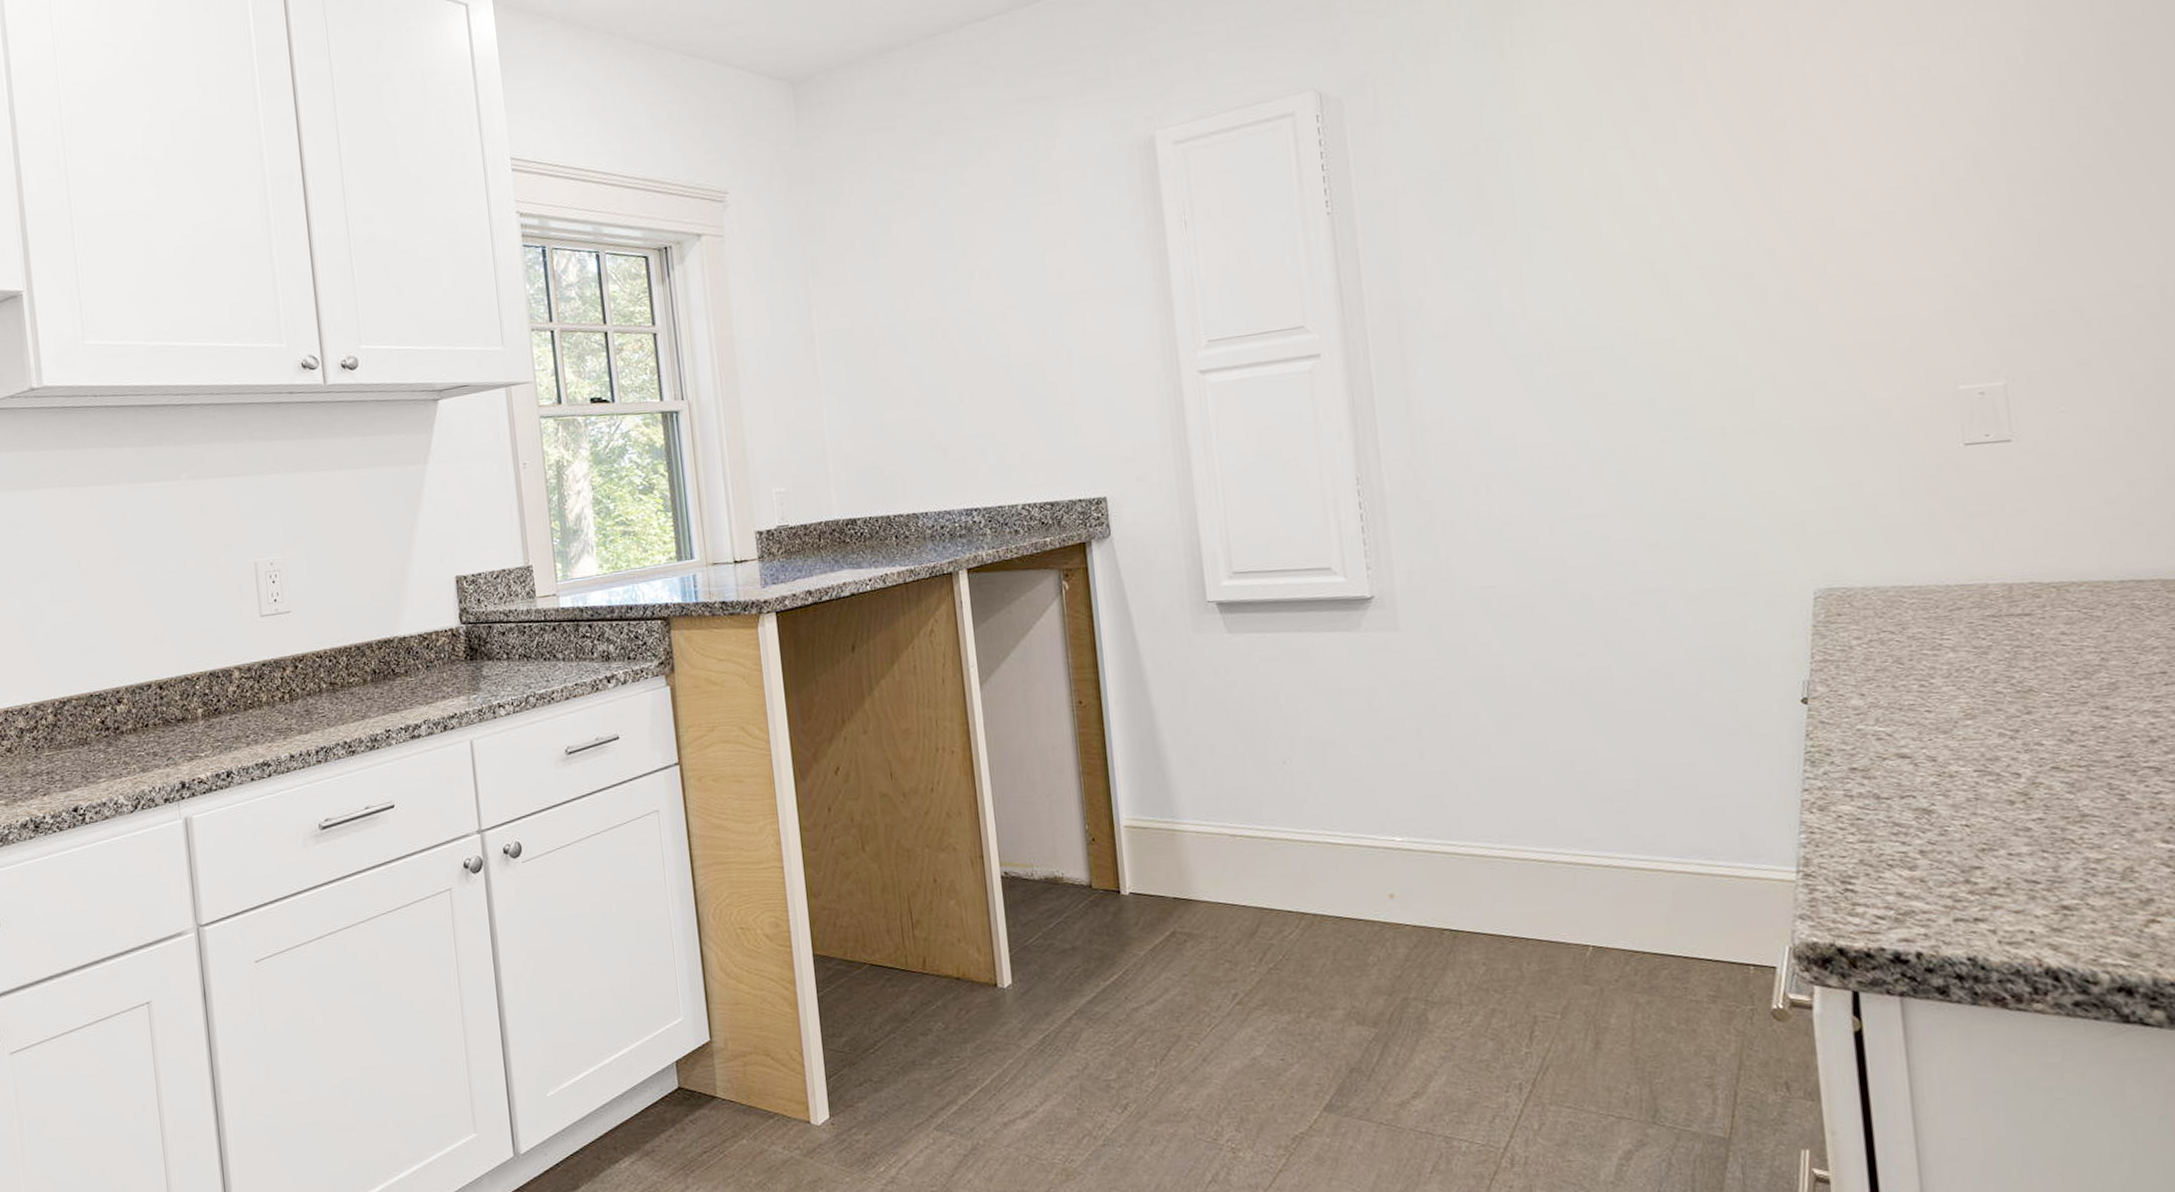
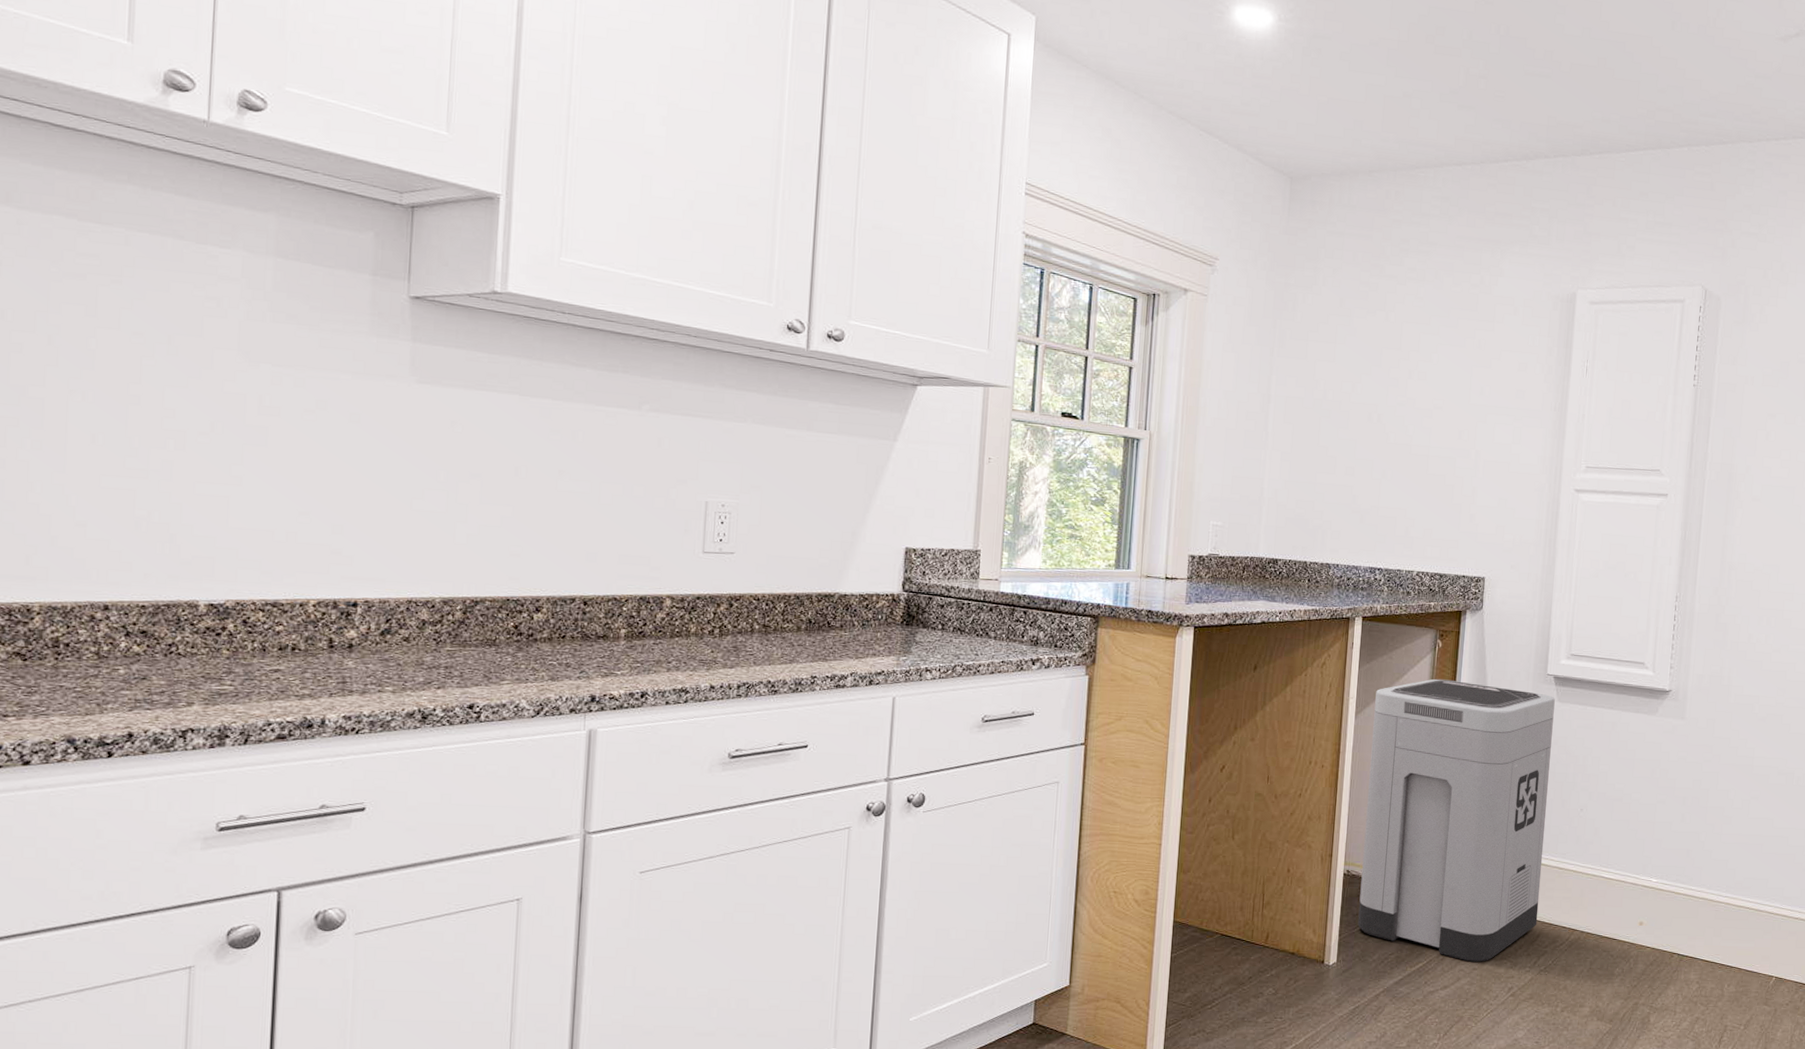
trash can: none [1000,626,1254,967] -> present [1357,679,1555,962]

